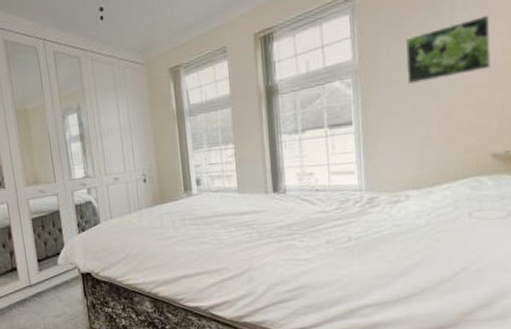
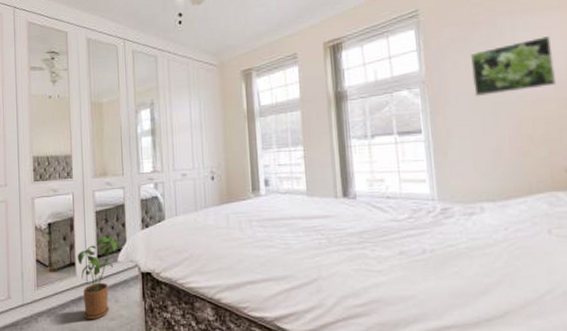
house plant: none [18,242,61,318] -> present [77,237,123,320]

